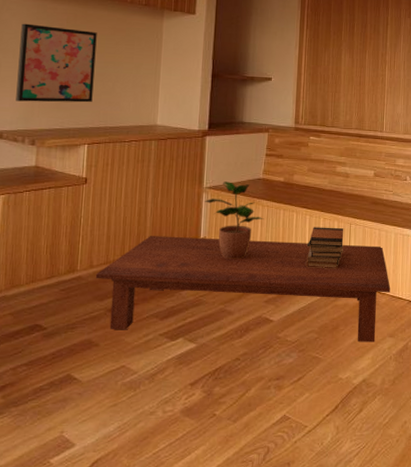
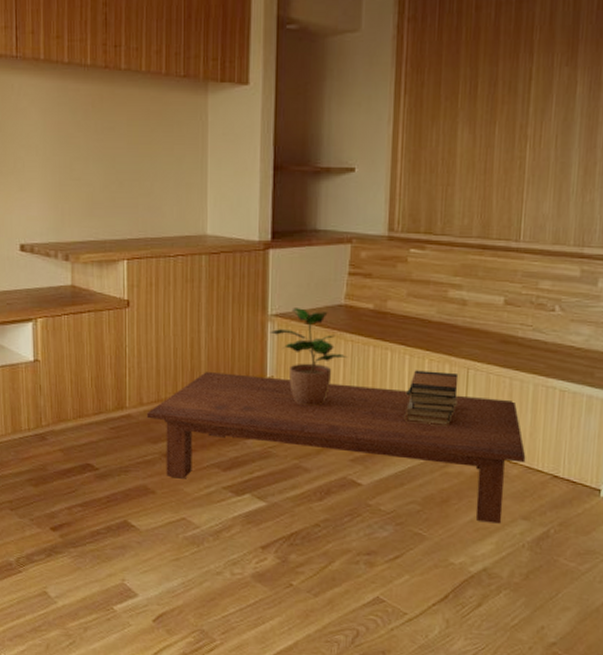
wall art: present [16,23,97,103] -> none [42,111,129,209]

